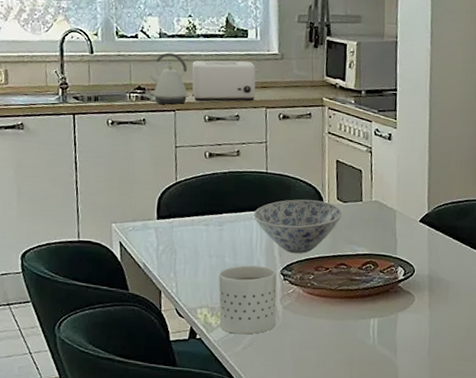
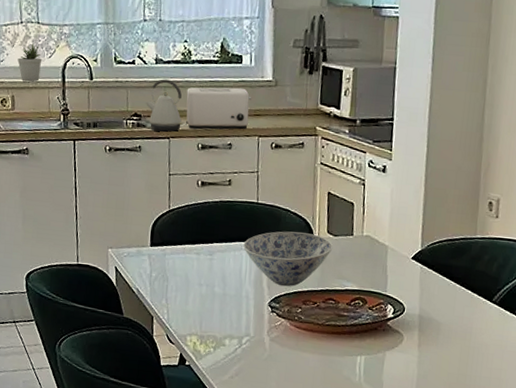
potted plant: none [11,17,39,56] -> present [17,43,42,82]
mug: present [218,265,277,335] -> none [207,295,265,365]

